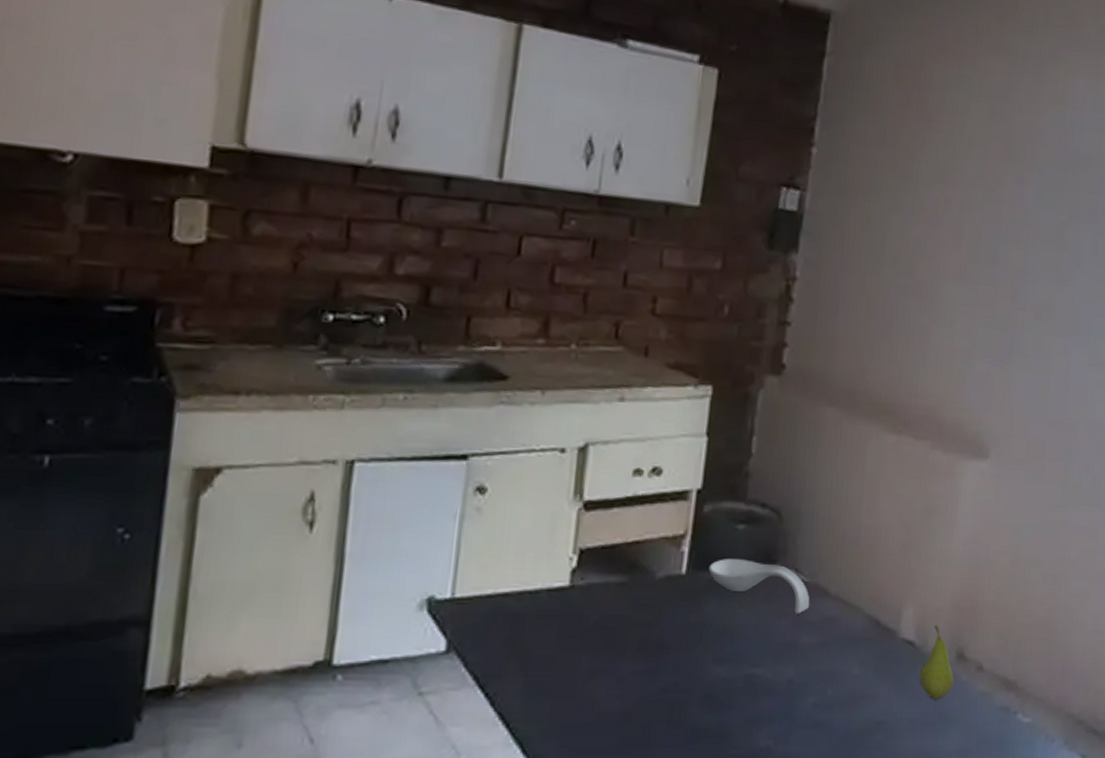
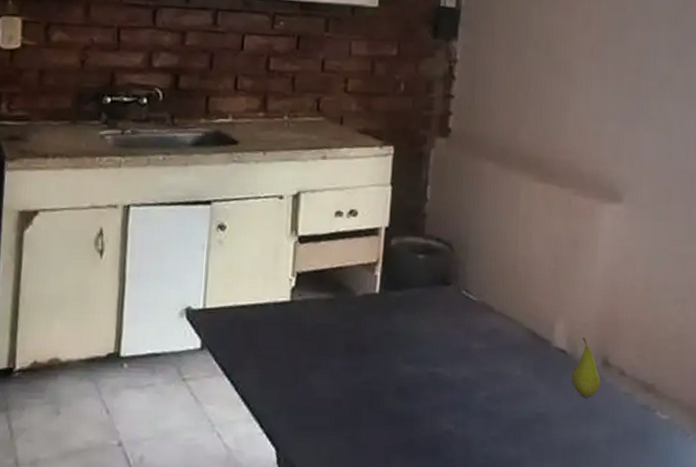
spoon rest: present [708,559,810,614] -> none [397,281,479,326]

